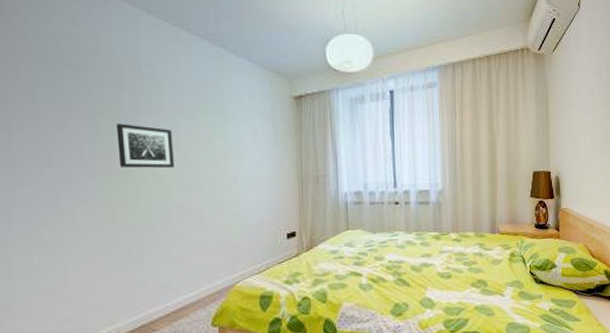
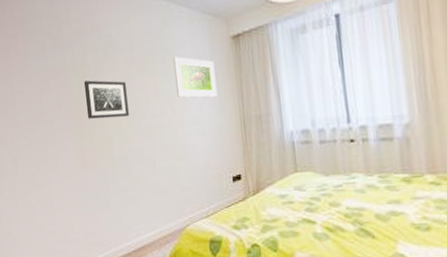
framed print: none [229,109,276,155] -> present [172,56,218,98]

